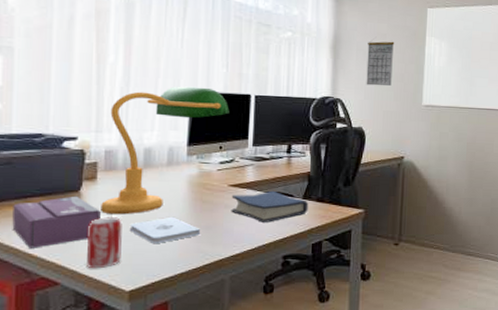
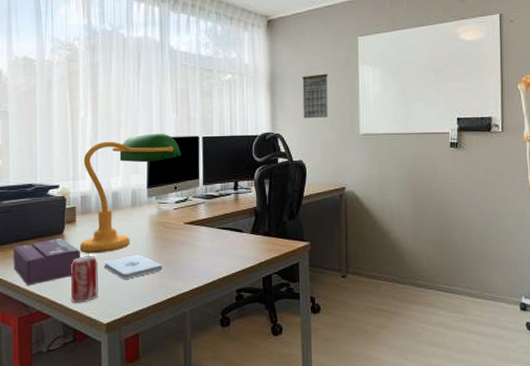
hardback book: present [231,190,309,224] -> none [187,226,257,259]

